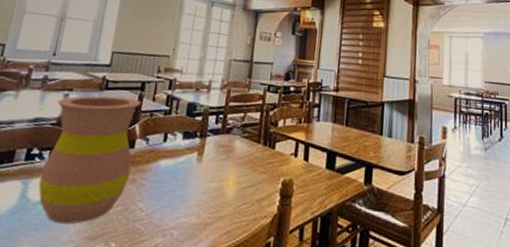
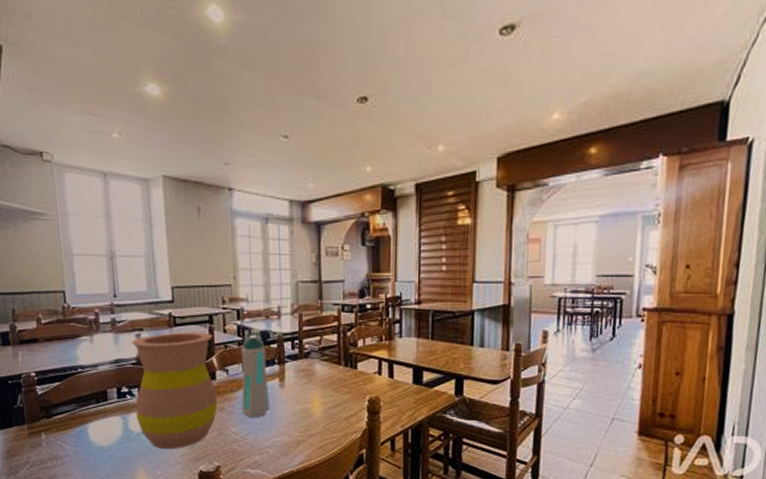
water bottle: none [153,102,191,194] -> present [241,331,270,418]

